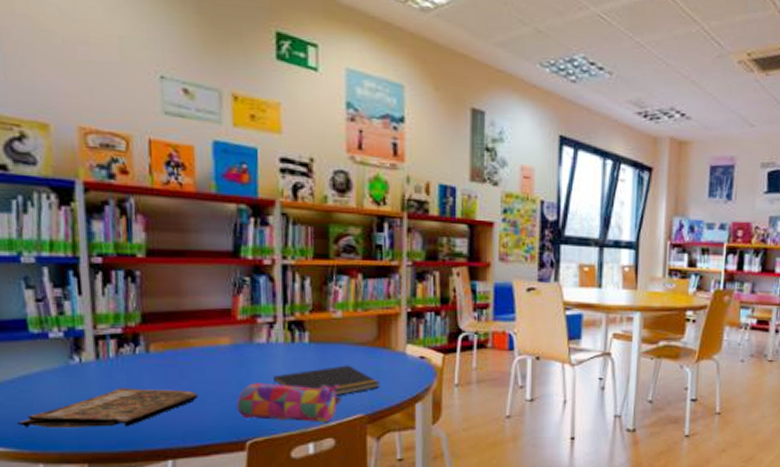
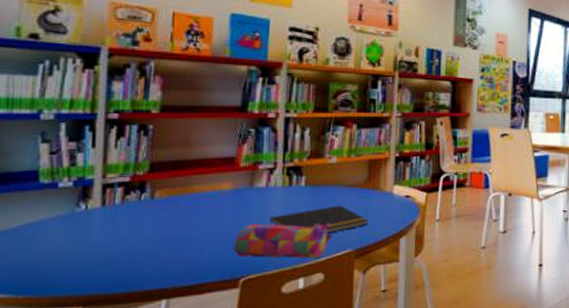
book: present [16,387,198,429] -> none [15,232,197,274]

